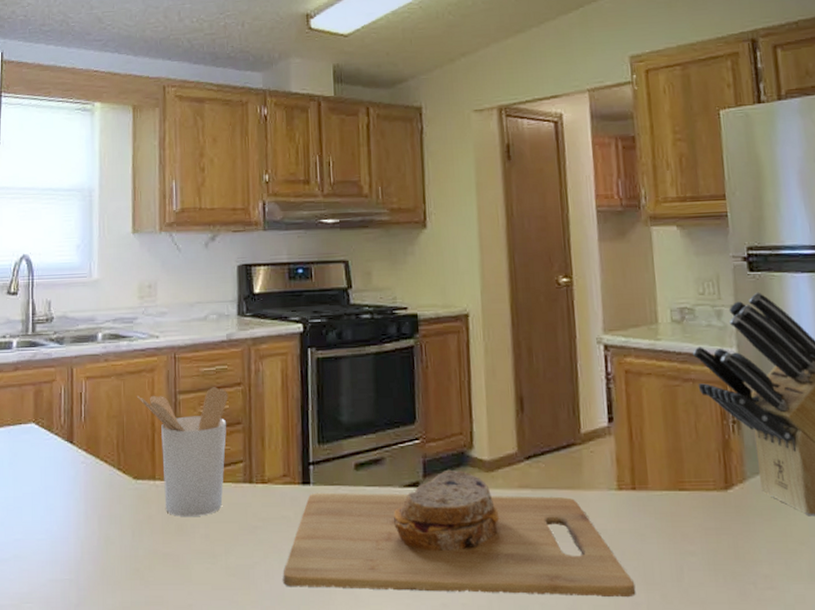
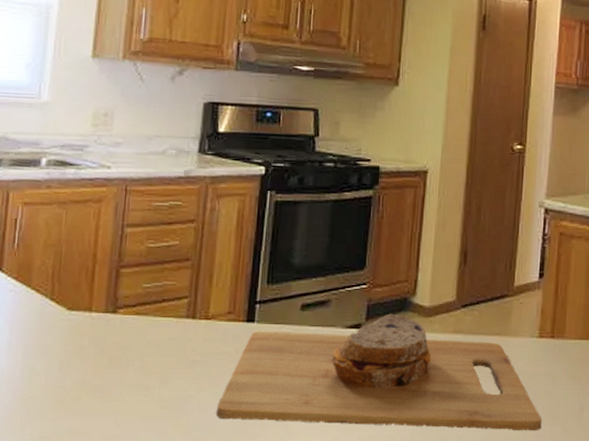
utensil holder: present [137,387,229,516] -> none [80,222,180,349]

